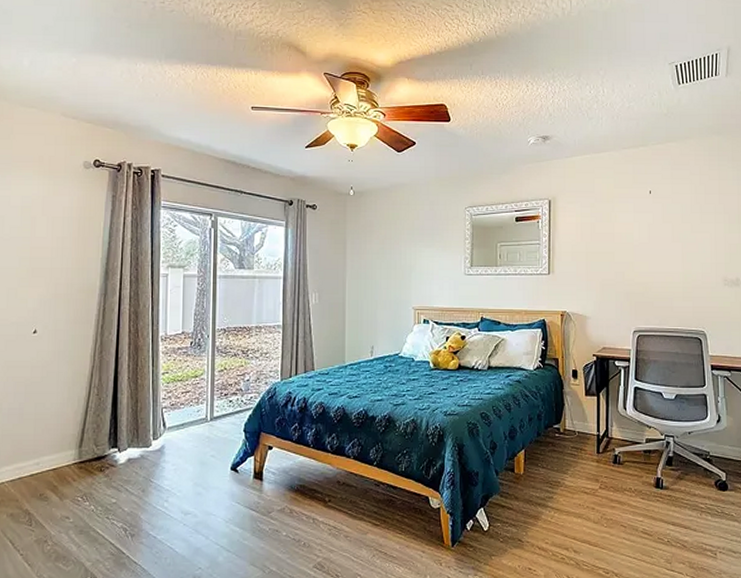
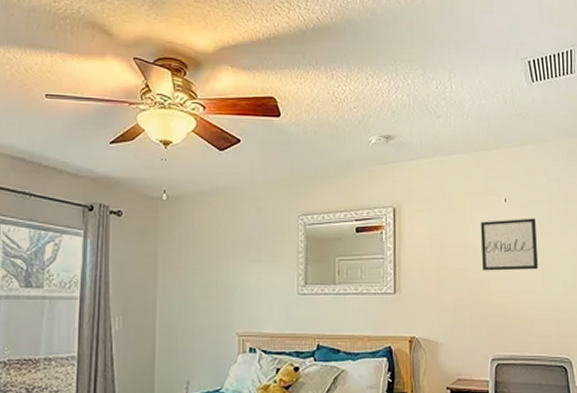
wall art: none [626,207,678,255] -> present [480,218,538,271]

